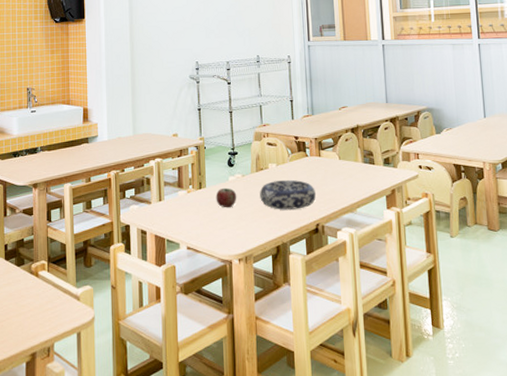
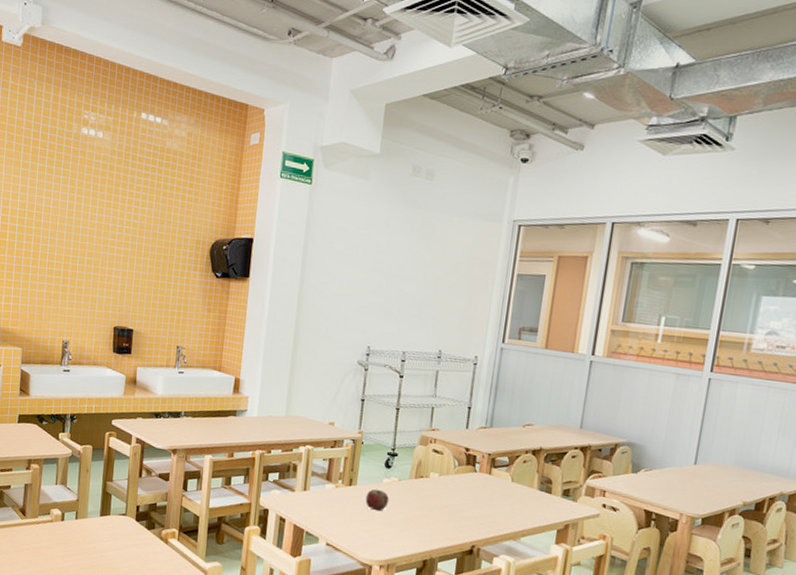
decorative bowl: present [260,179,316,210] -> none [414,491,478,527]

